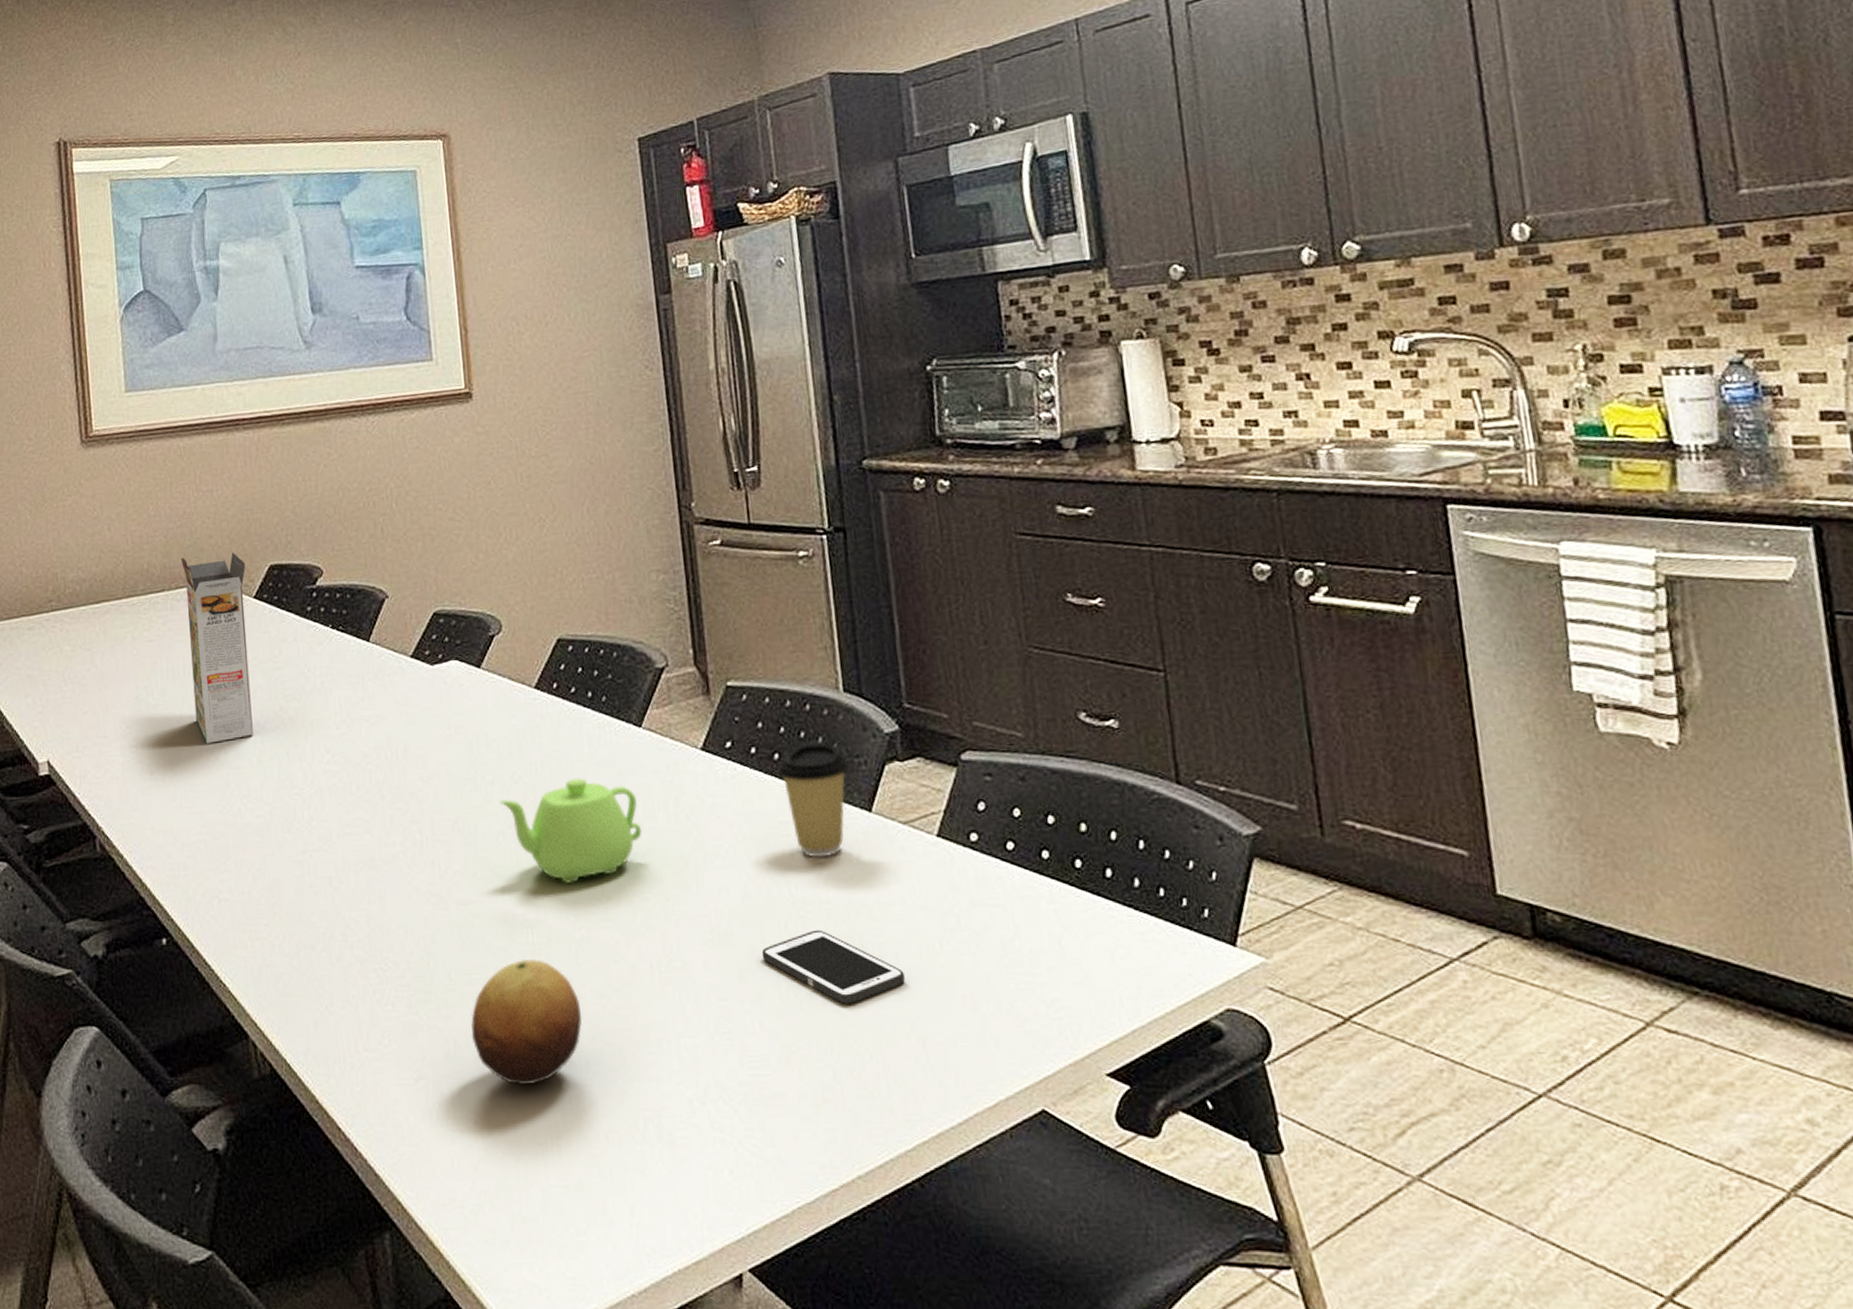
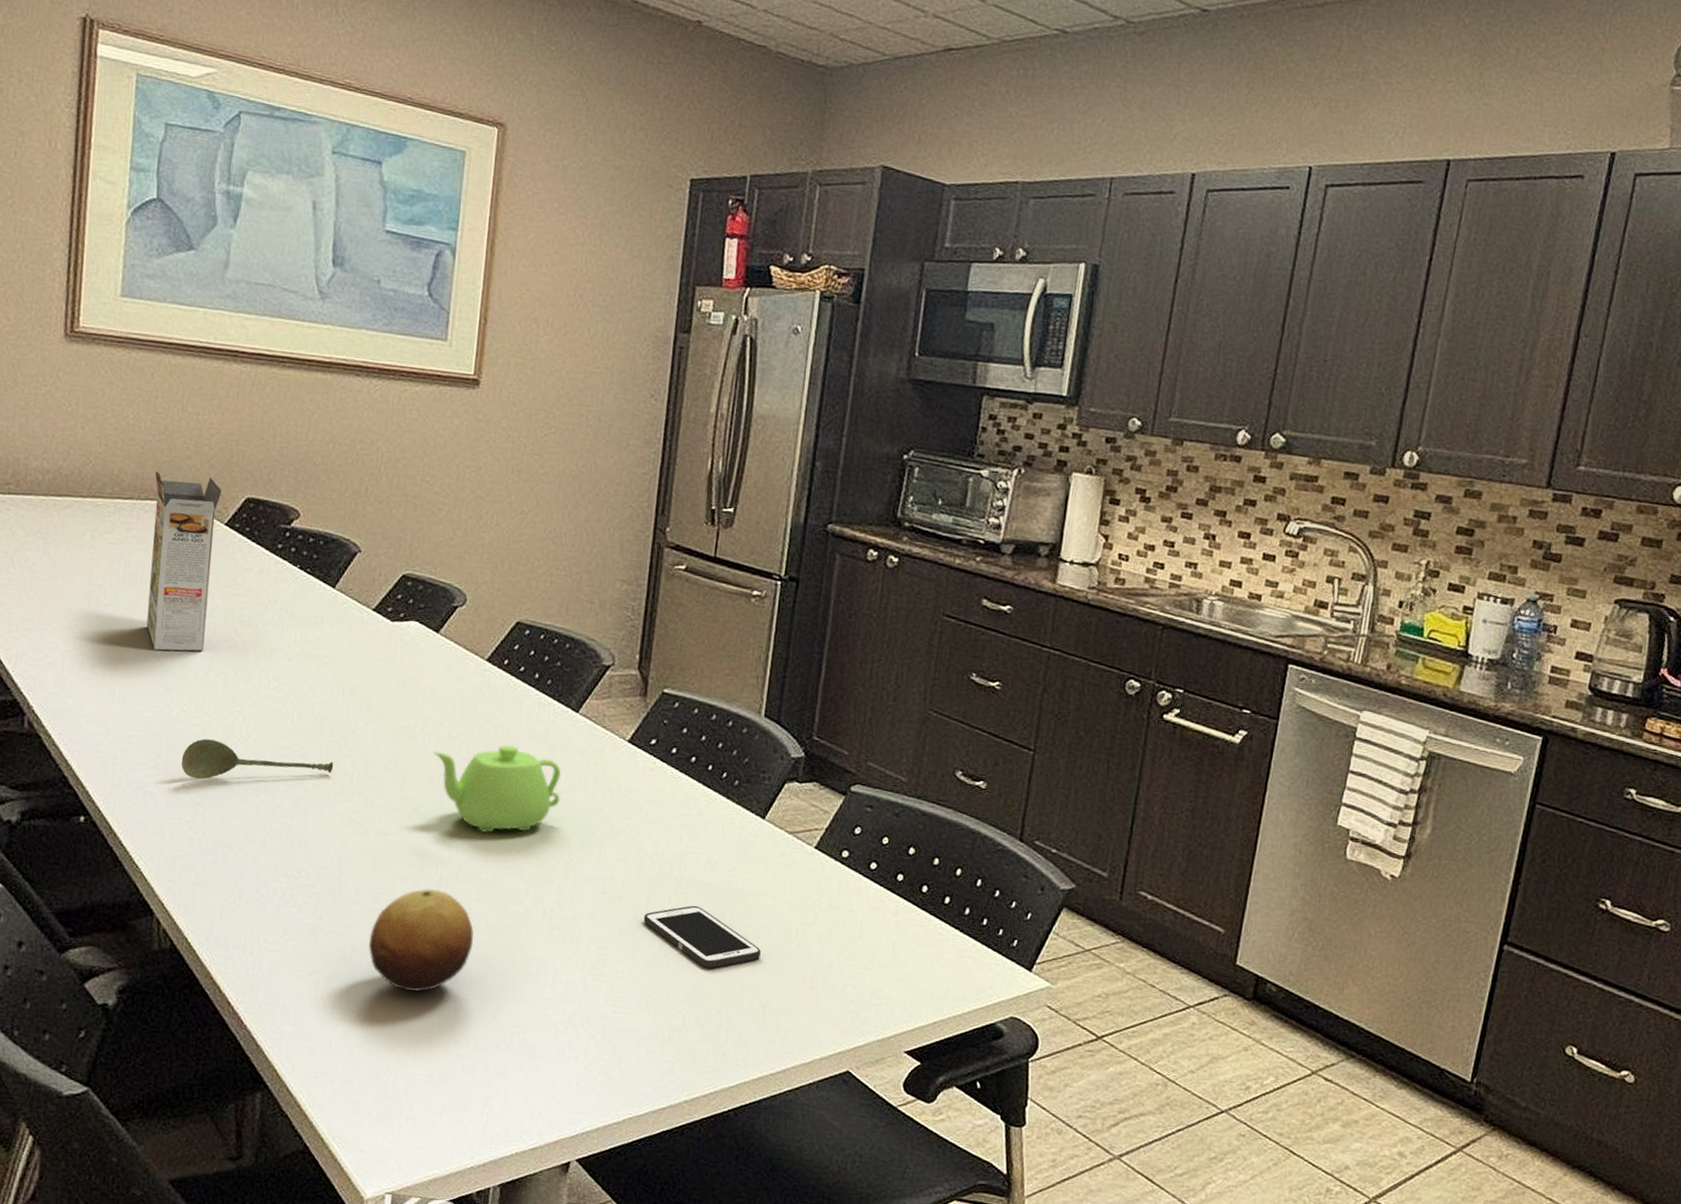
soupspoon: none [250,830,401,877] -> present [181,738,334,780]
coffee cup: present [777,742,850,857] -> none [691,753,755,849]

